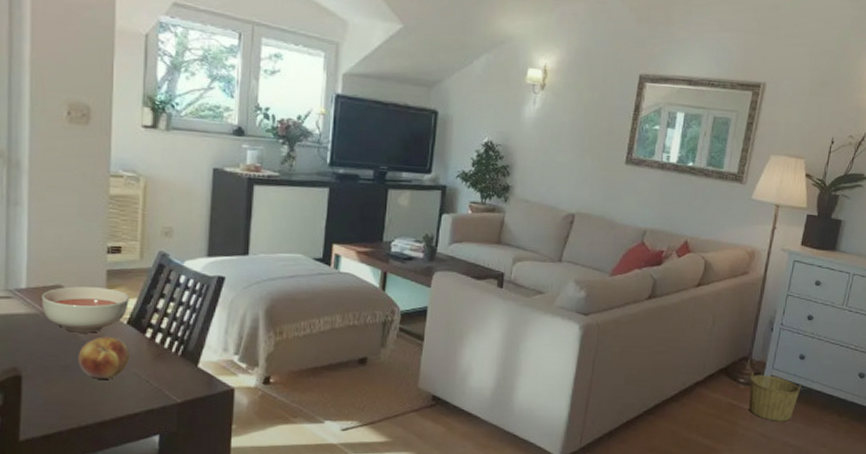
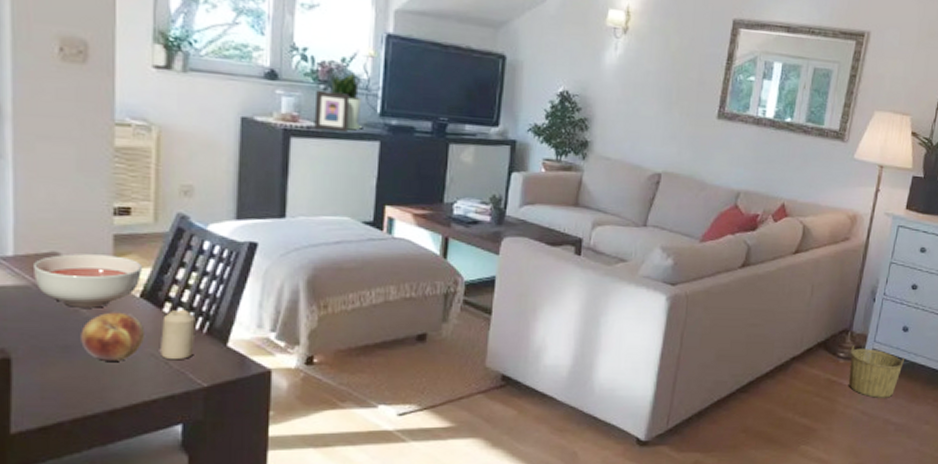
candle: none [143,334,172,379] -> present [161,309,196,360]
picture frame: none [273,143,304,181] -> present [314,89,350,133]
planter: none [287,127,315,179] -> present [329,71,362,131]

